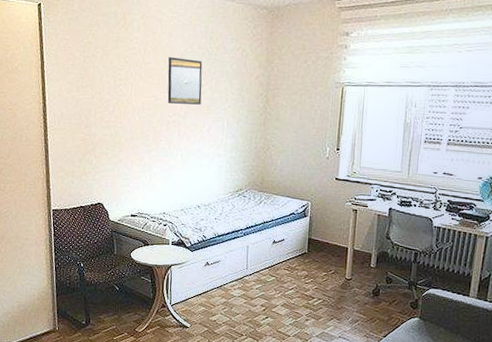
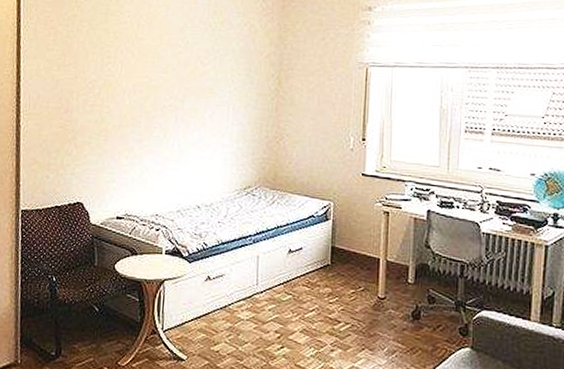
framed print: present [167,56,203,105] -> none [163,31,205,87]

